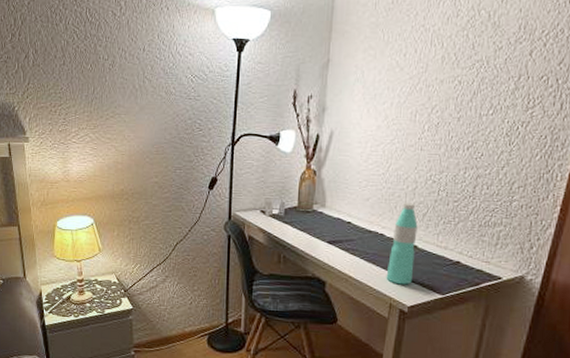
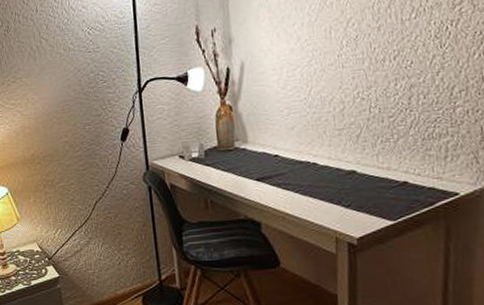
water bottle: present [386,203,418,285] -> none [326,125,357,216]

